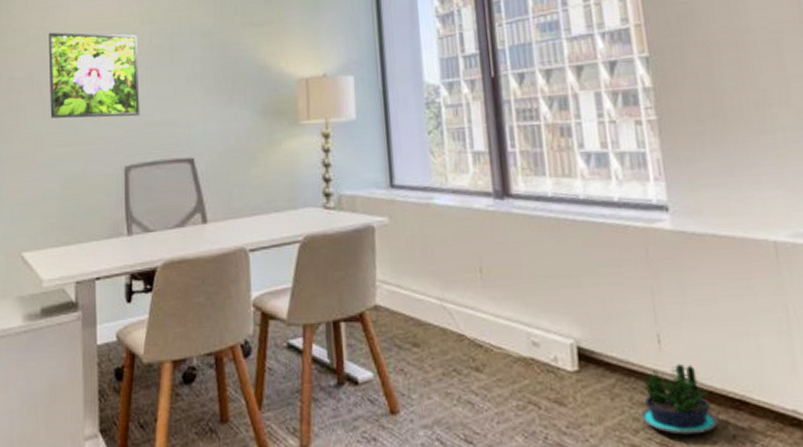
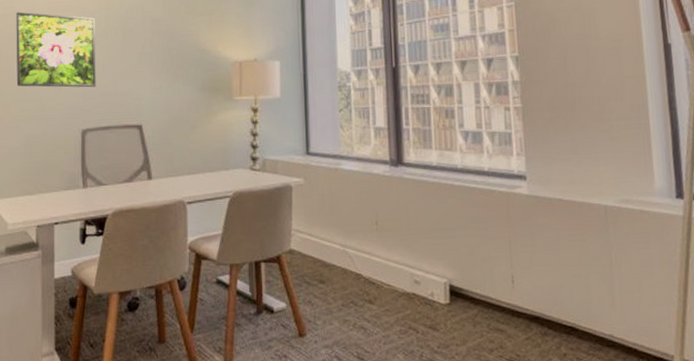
potted plant: present [640,363,719,435] -> none [495,298,554,353]

